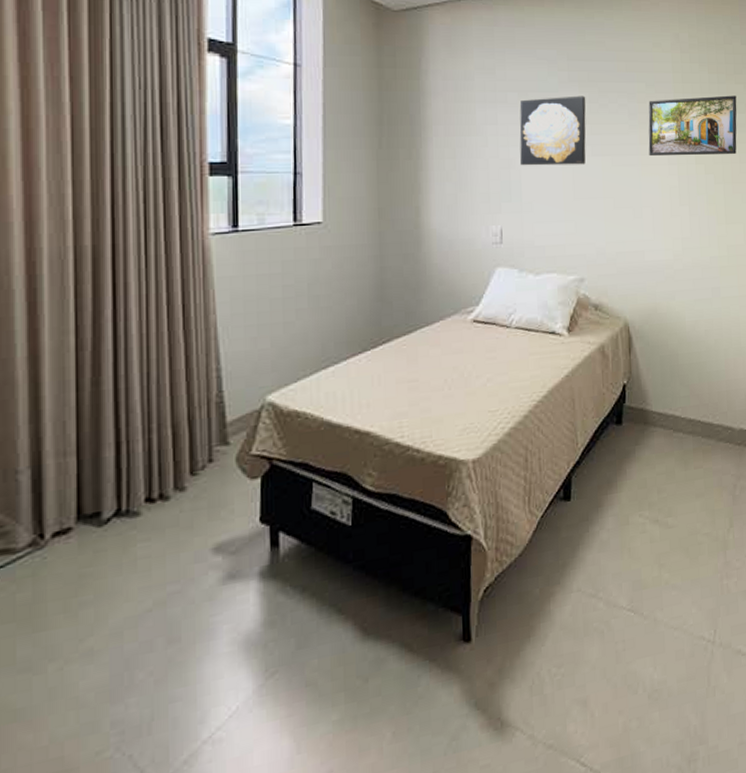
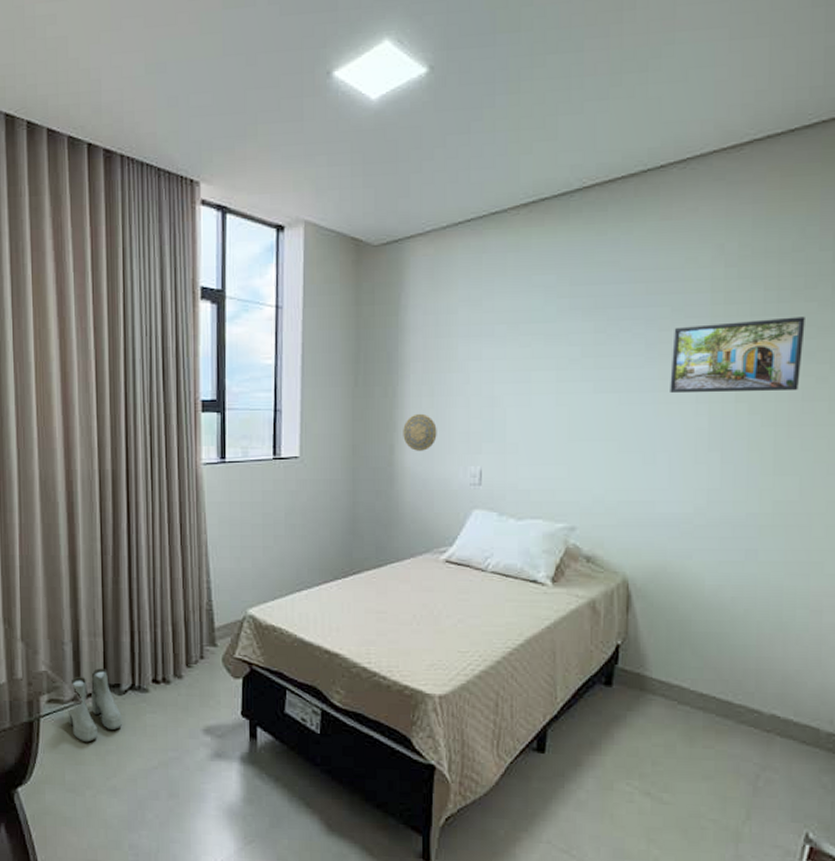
boots: none [22,496,102,600] -> present [67,668,122,743]
decorative plate: none [428,175,460,212] -> present [403,413,437,451]
wall art: present [519,95,586,166] -> none [506,325,591,404]

